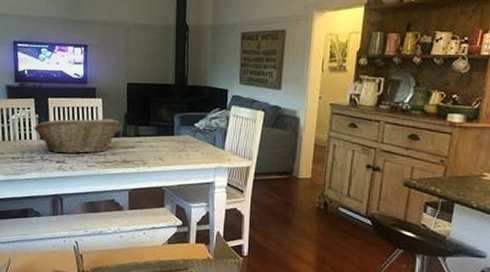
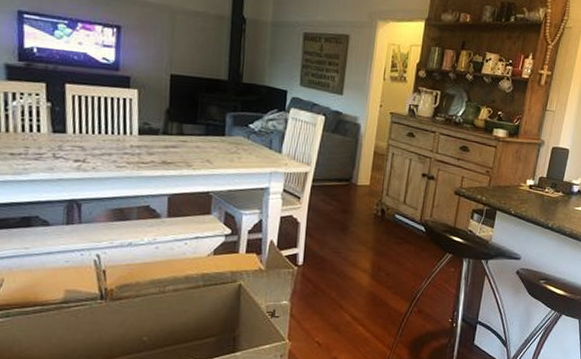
fruit basket: present [34,118,121,154] -> none [43,110,161,152]

